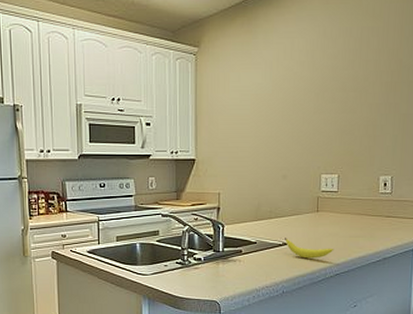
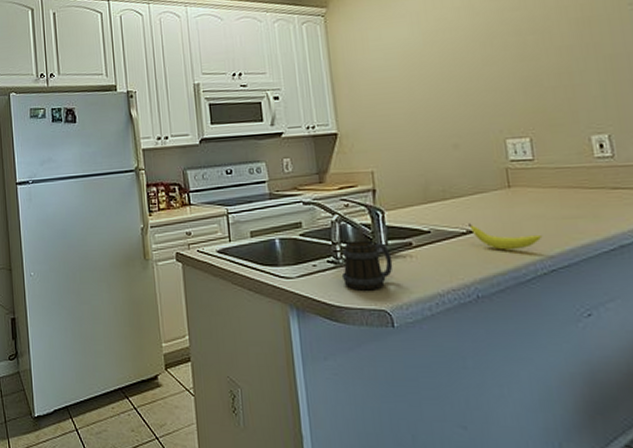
mug: none [186,247,226,286] -> present [341,240,393,291]

